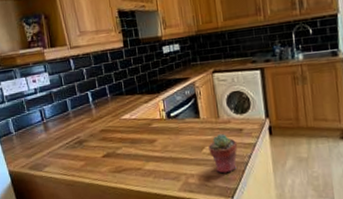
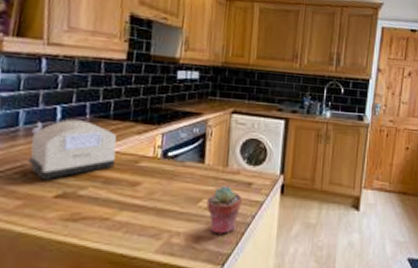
toaster: none [77,99,135,146] -> present [27,119,117,181]

